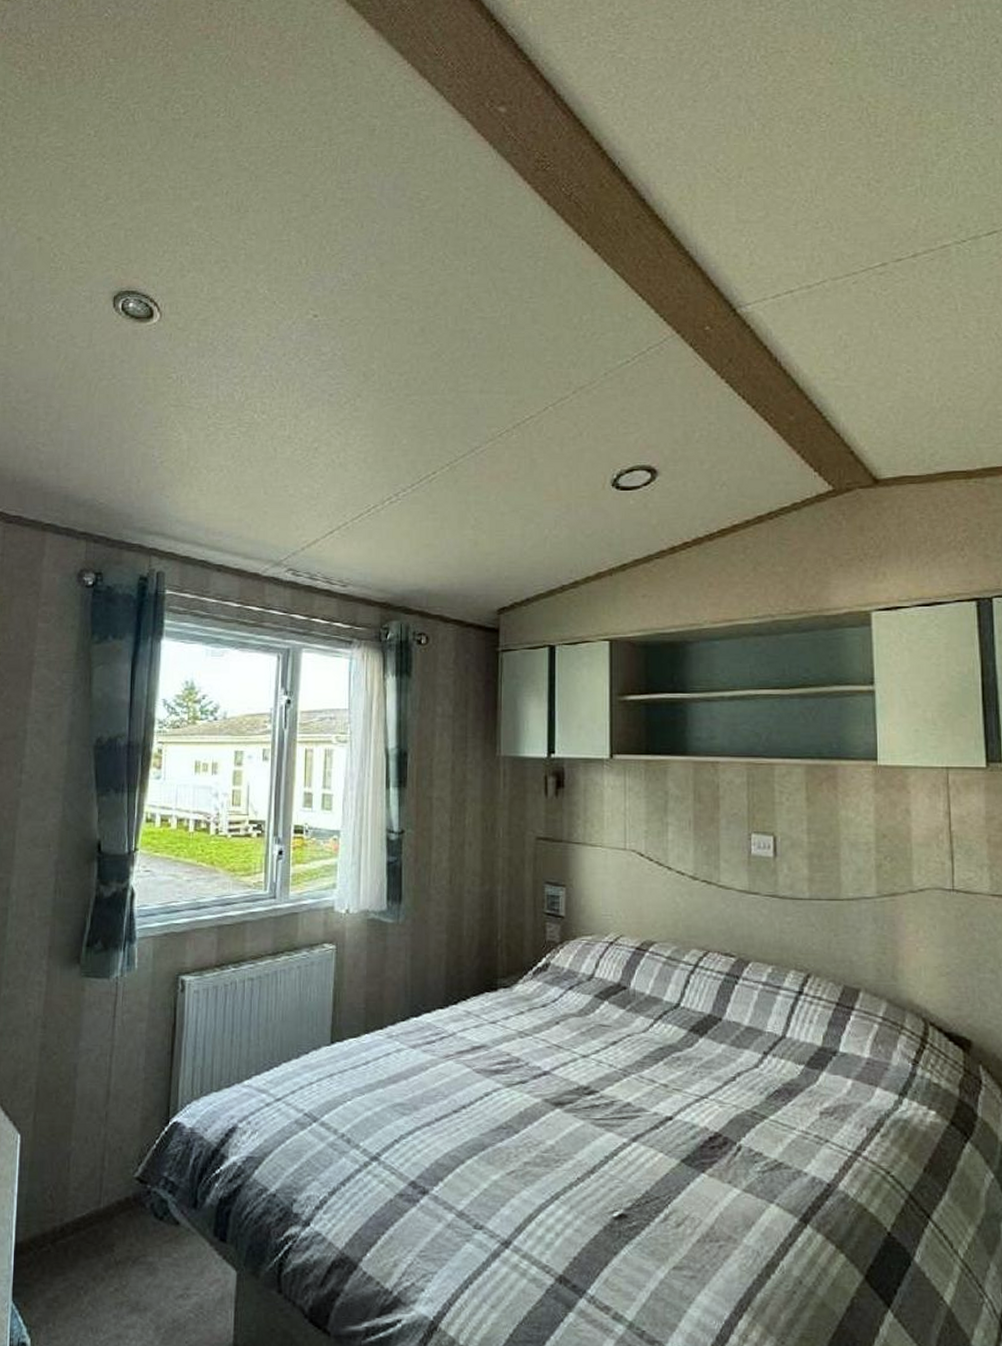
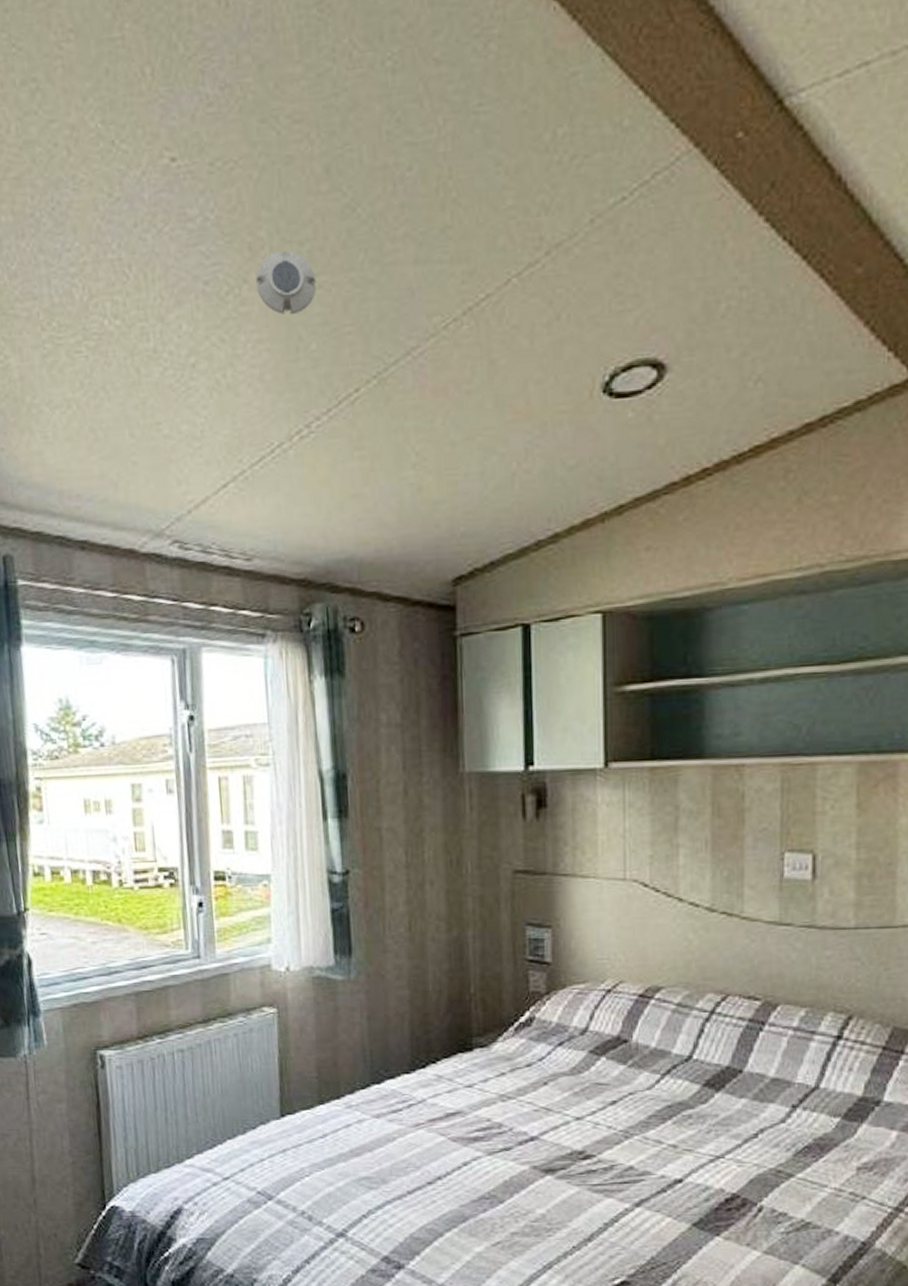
smoke detector: none [367,378,410,420] -> present [256,250,317,315]

